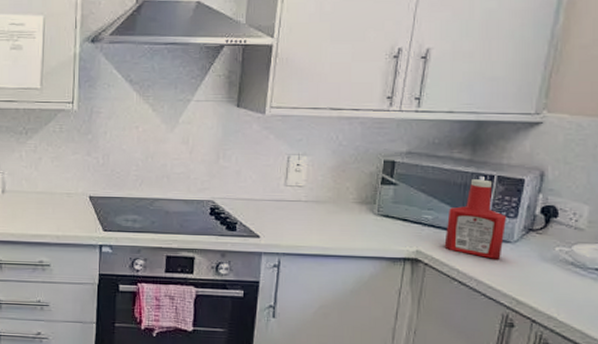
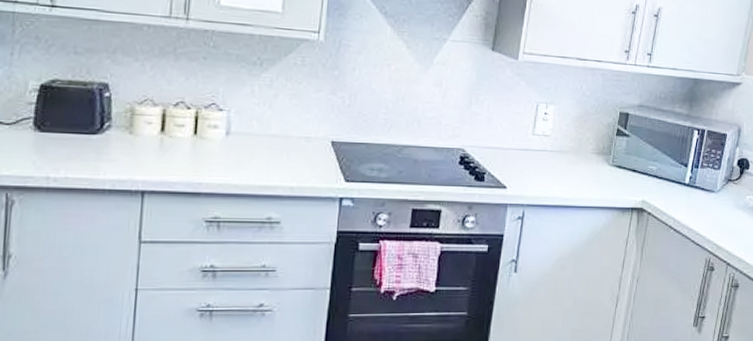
ketchup bottle: present [444,179,507,259] -> none [664,133,713,208]

